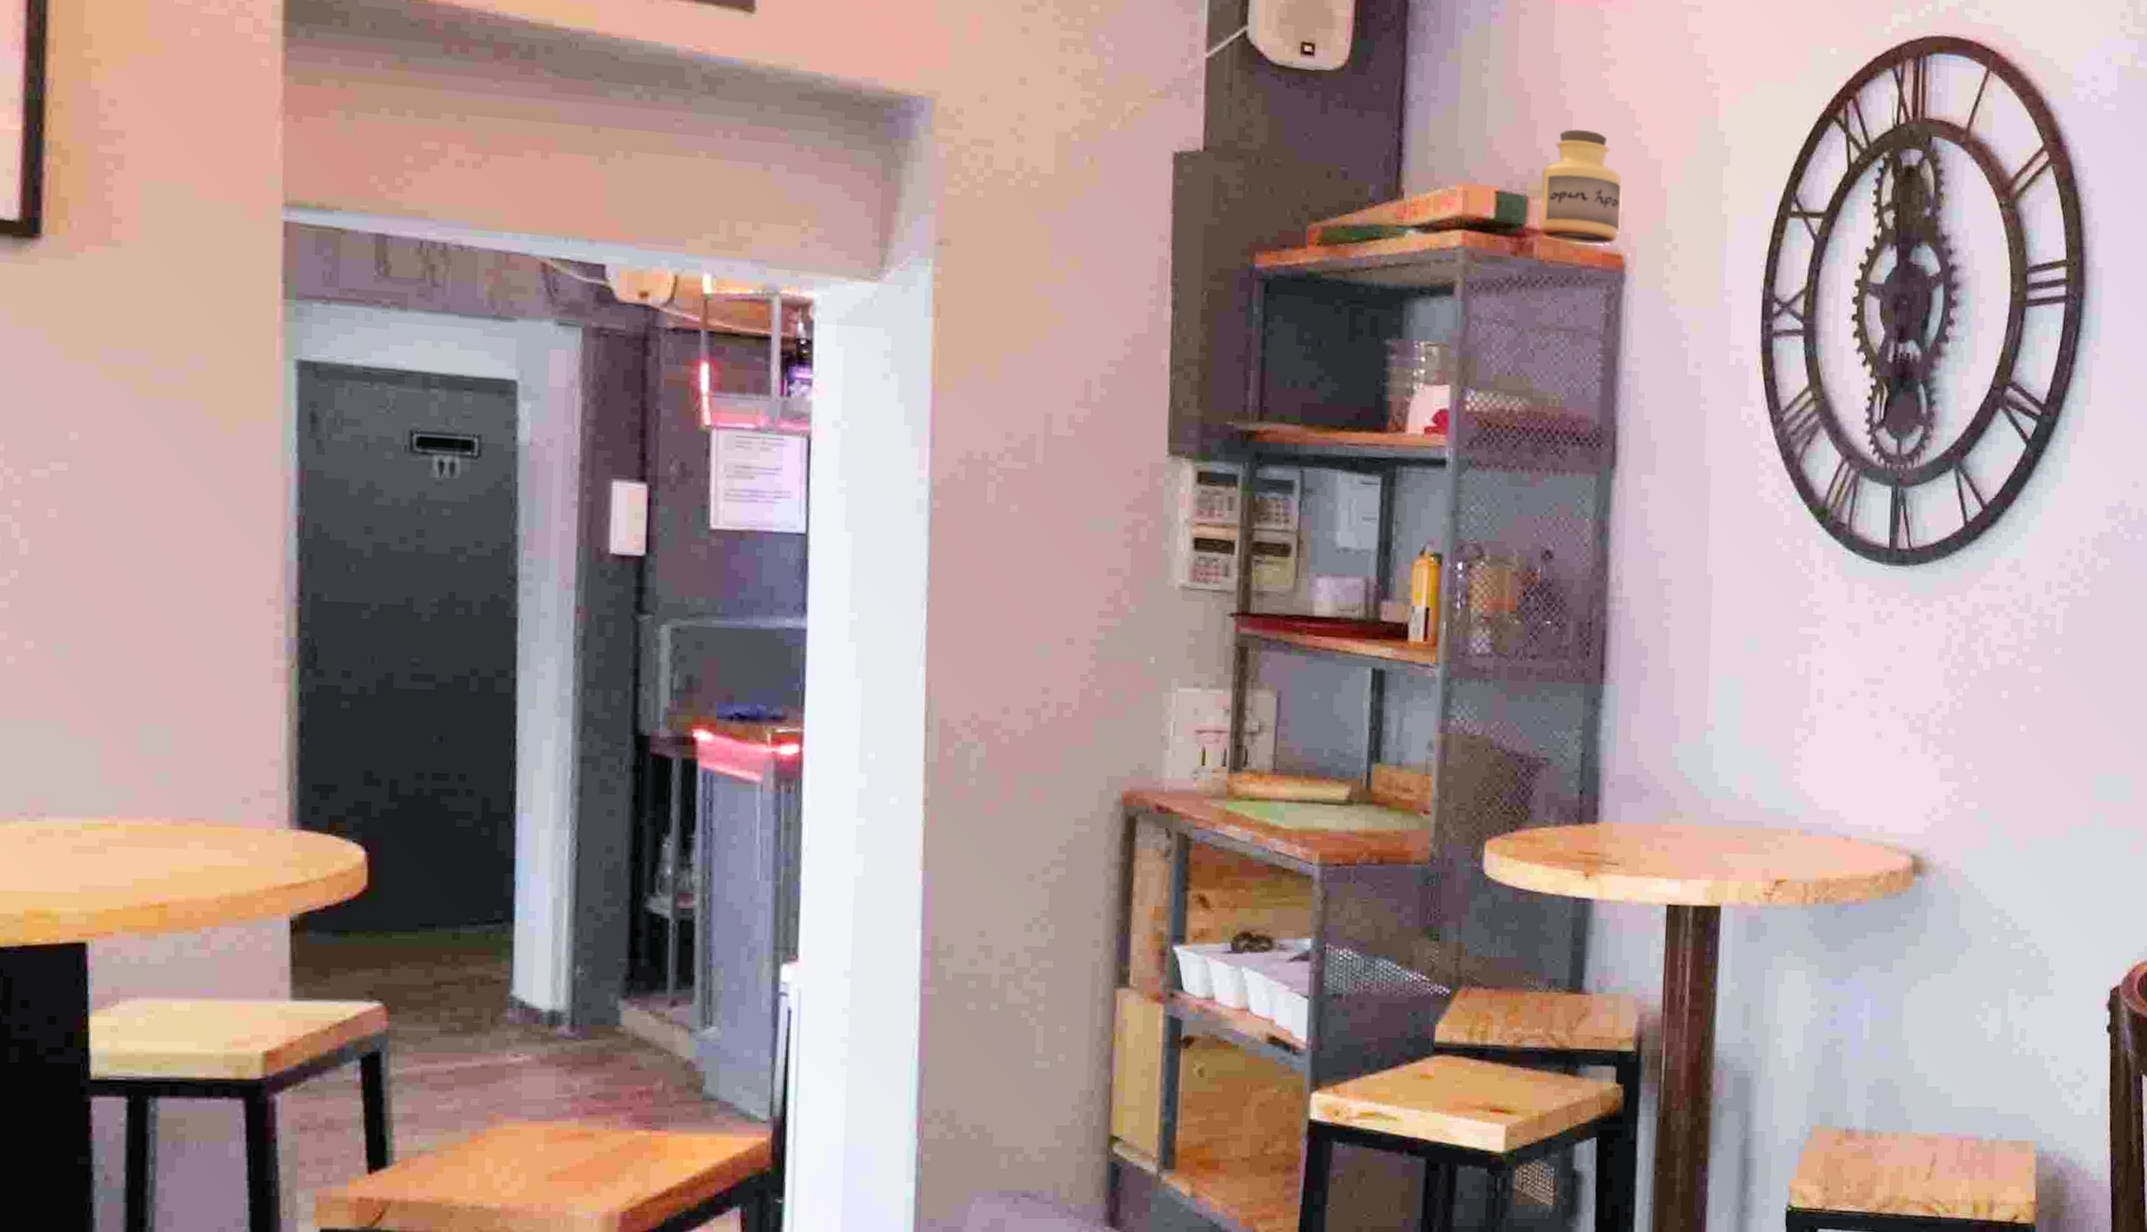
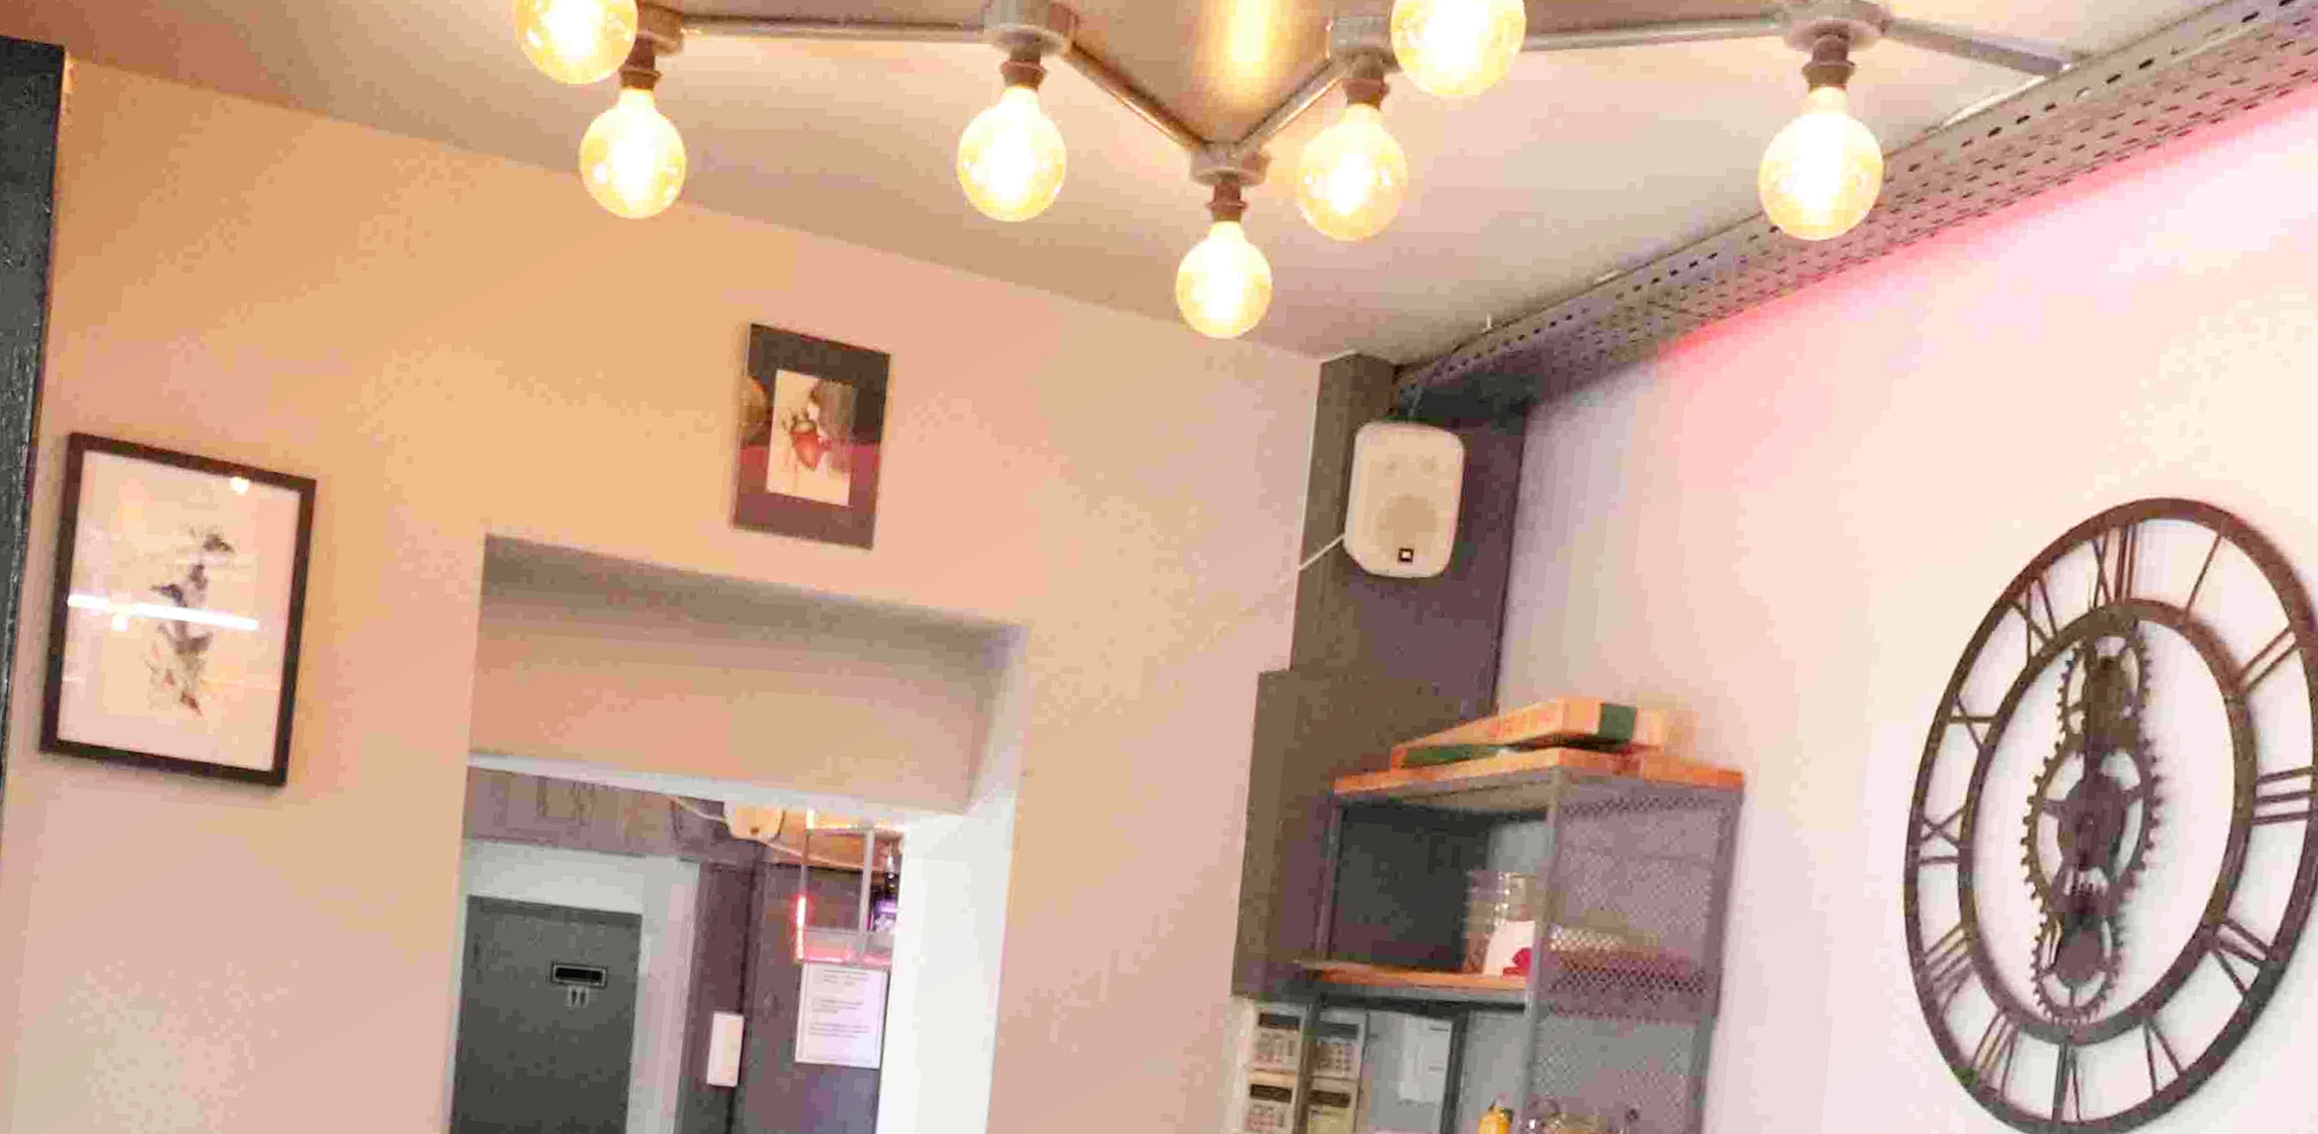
jar: present [1540,129,1622,245] -> none [1648,630,1747,760]

